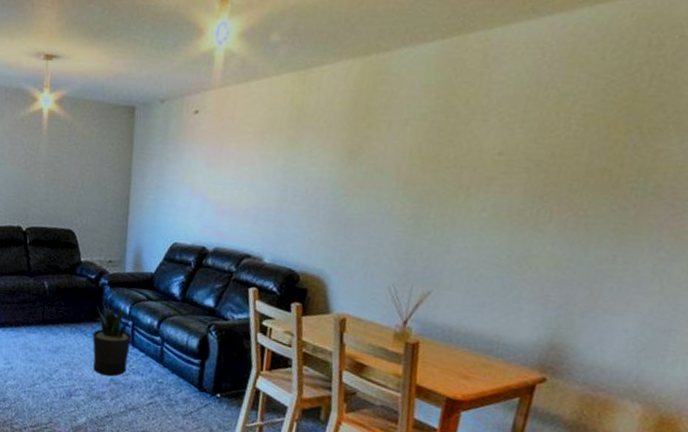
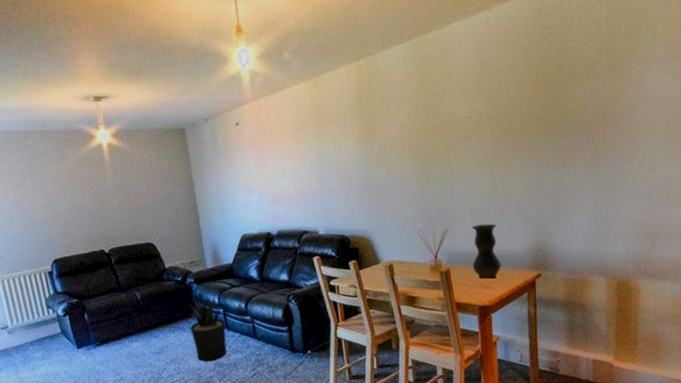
vase: none [451,295,500,368] -> present [472,223,501,279]

